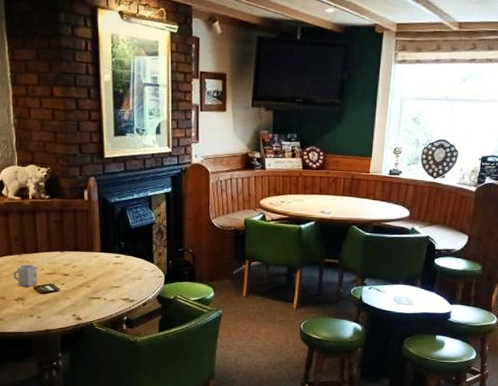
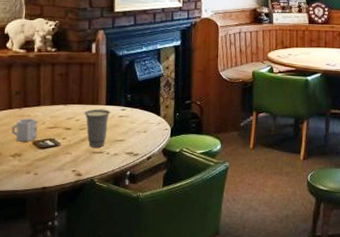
cup: none [80,256,106,293] -> present [84,109,111,147]

